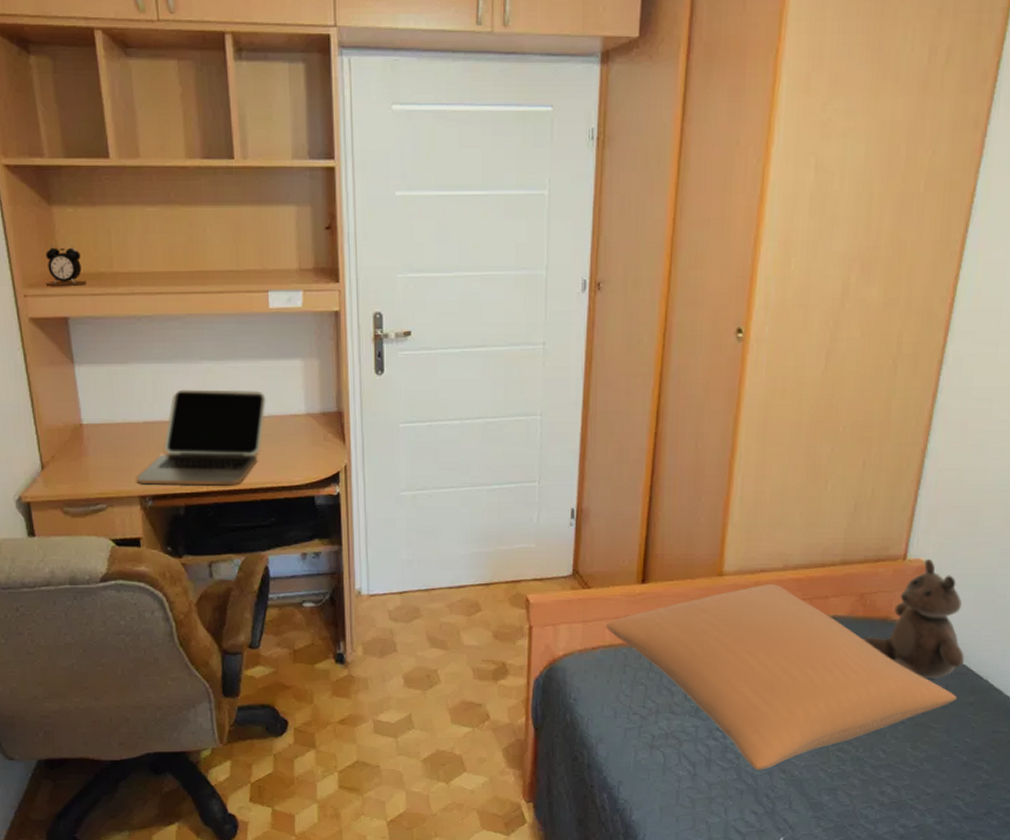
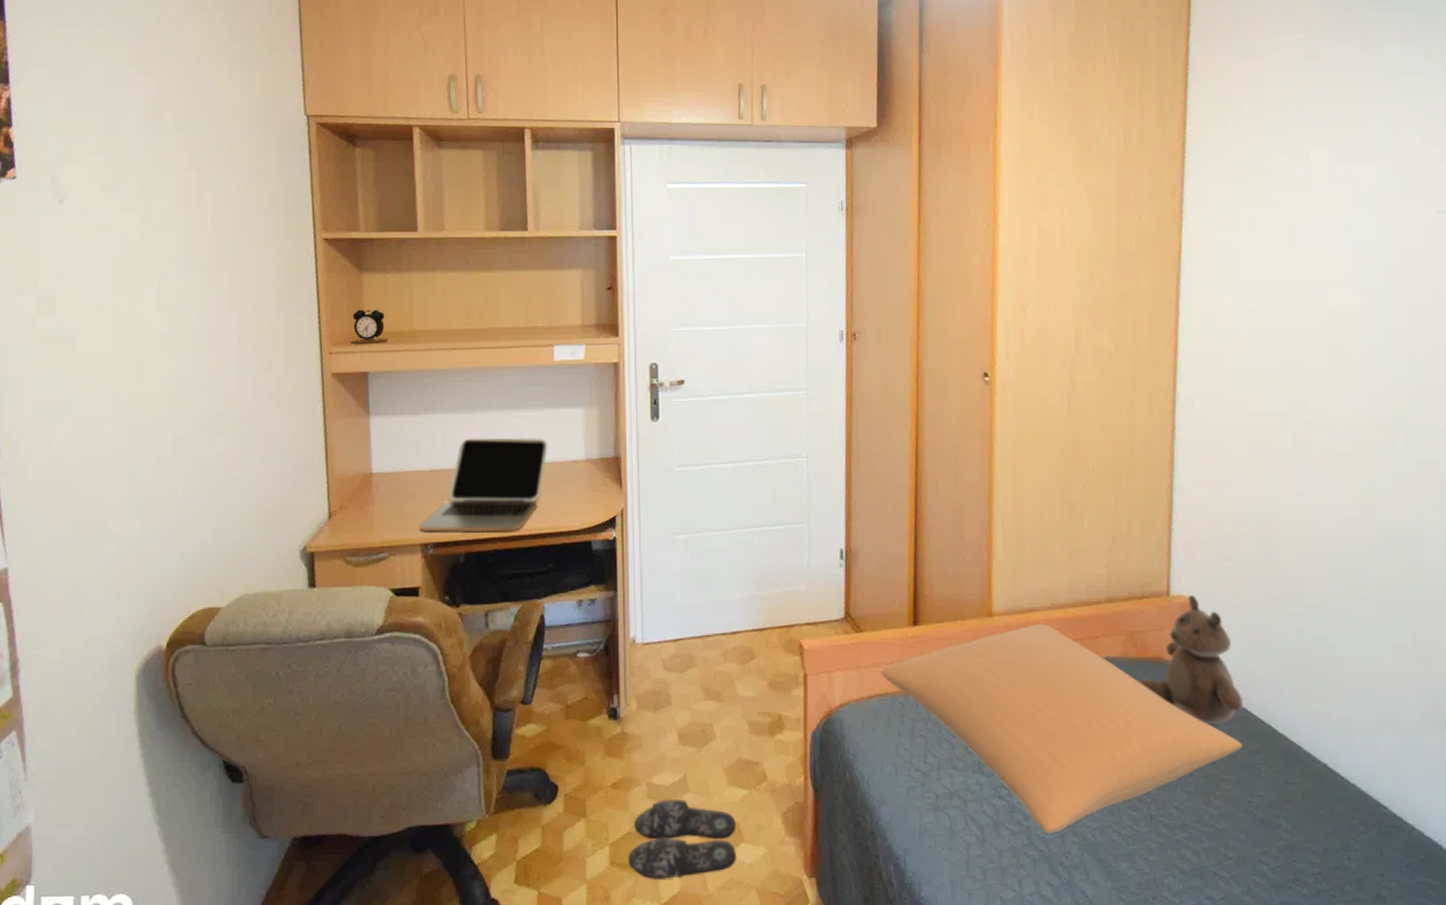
slippers: none [357,735,459,801] -> present [629,800,736,879]

